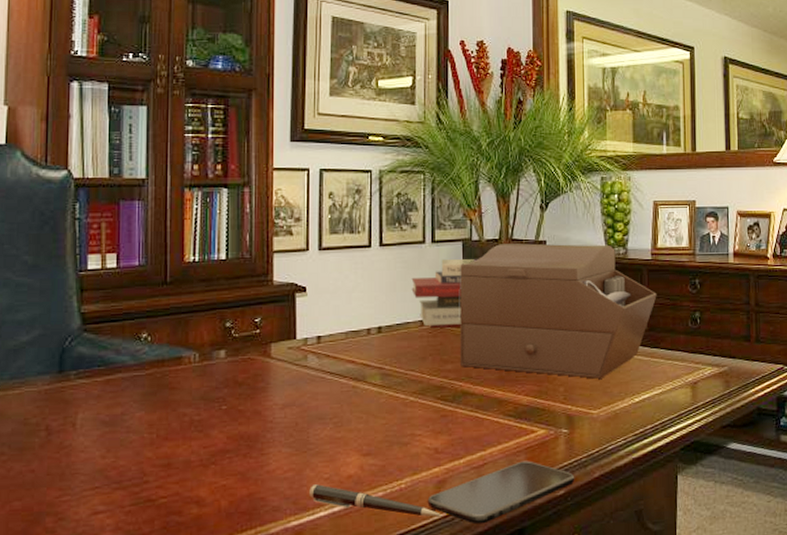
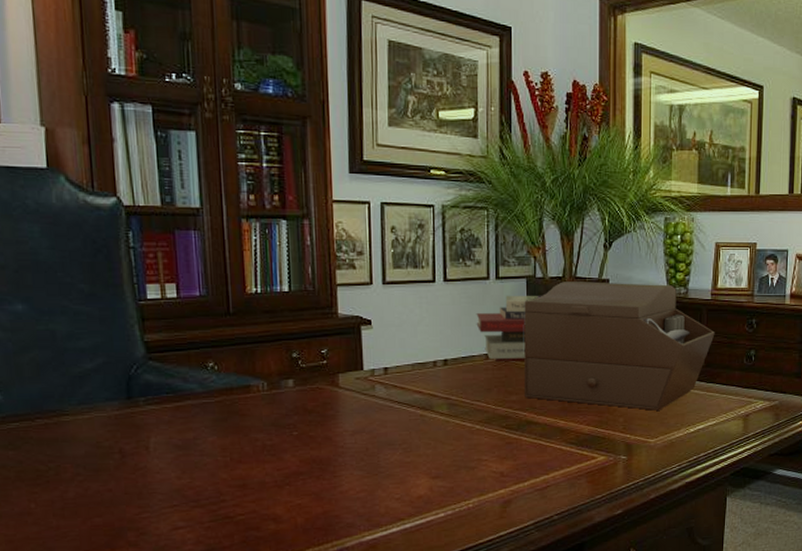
pen: present [309,484,441,517] -> none [382,504,507,533]
smartphone: present [427,461,575,525] -> none [494,484,632,539]

